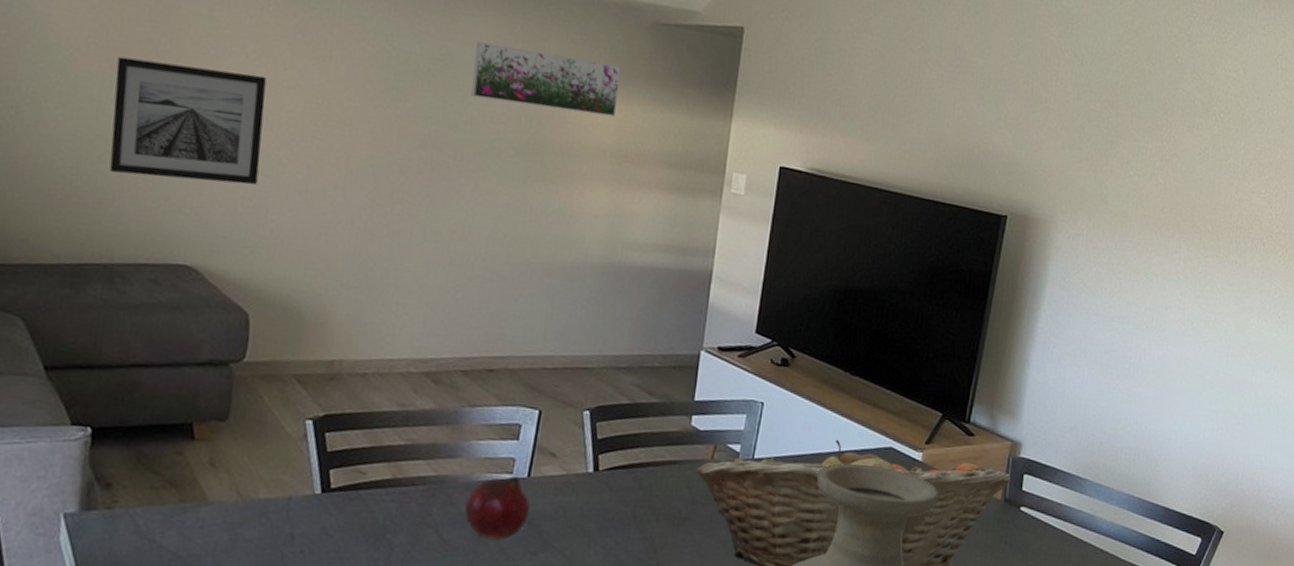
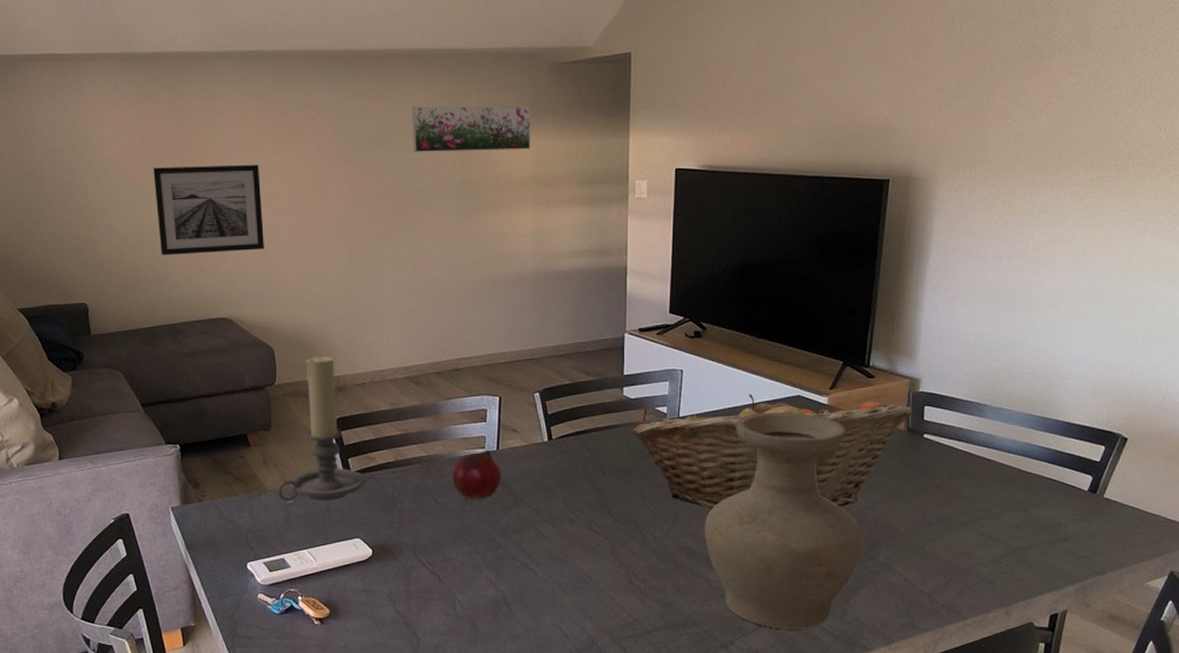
candle holder: none [224,331,350,523] -> present [278,355,366,501]

